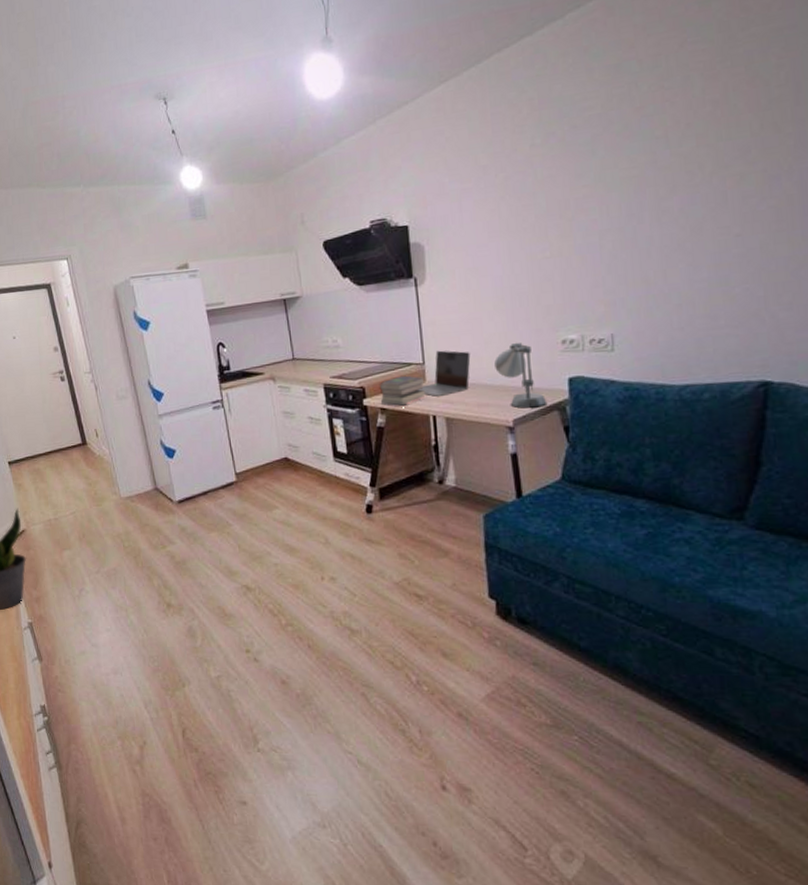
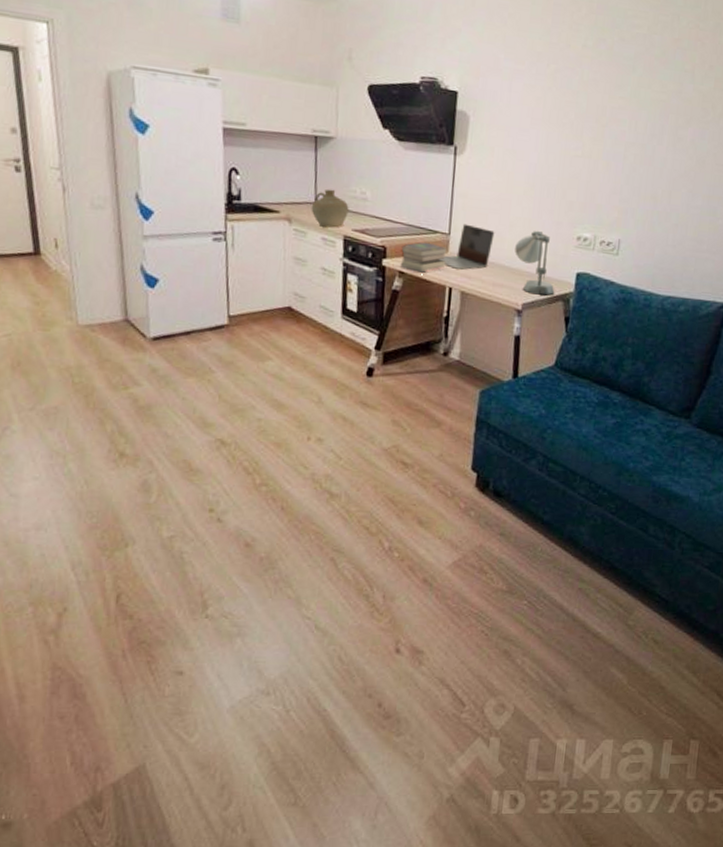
ceramic jug: none [290,343,325,380] -> present [311,189,349,228]

